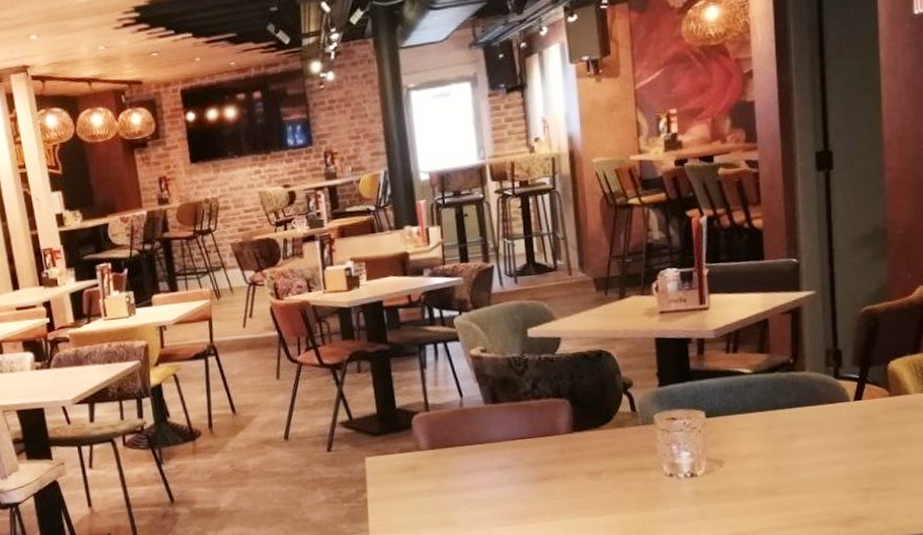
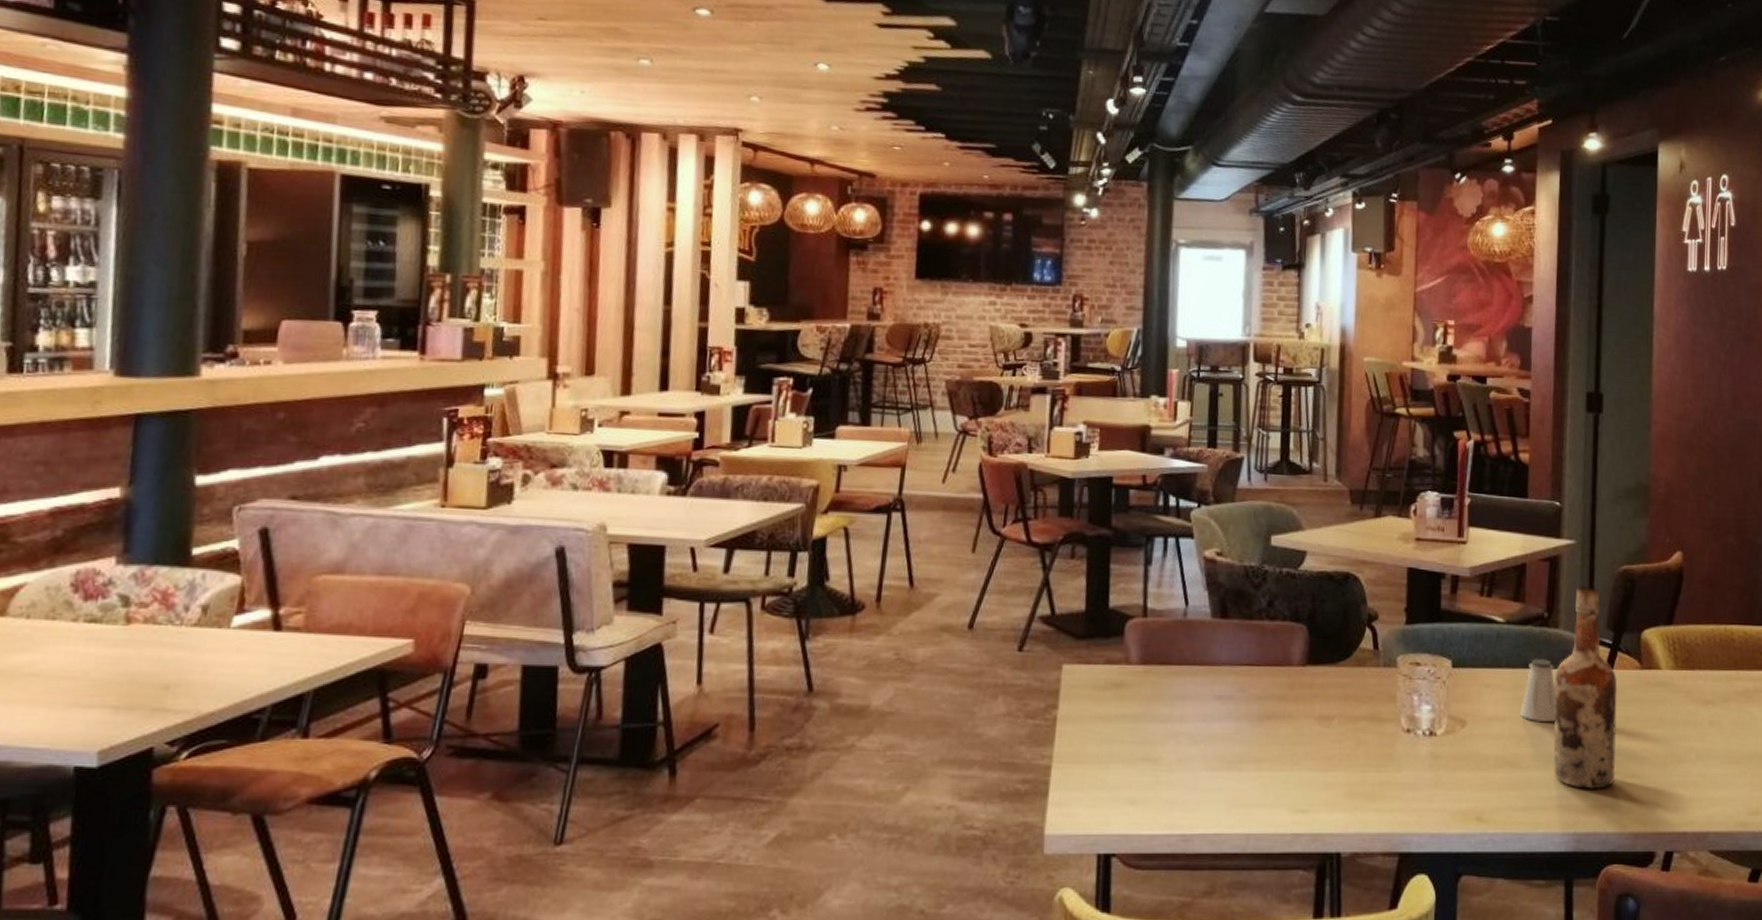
saltshaker: none [774,399,809,455] -> present [1520,659,1556,723]
wine bottle: none [805,330,871,506] -> present [1553,586,1618,789]

